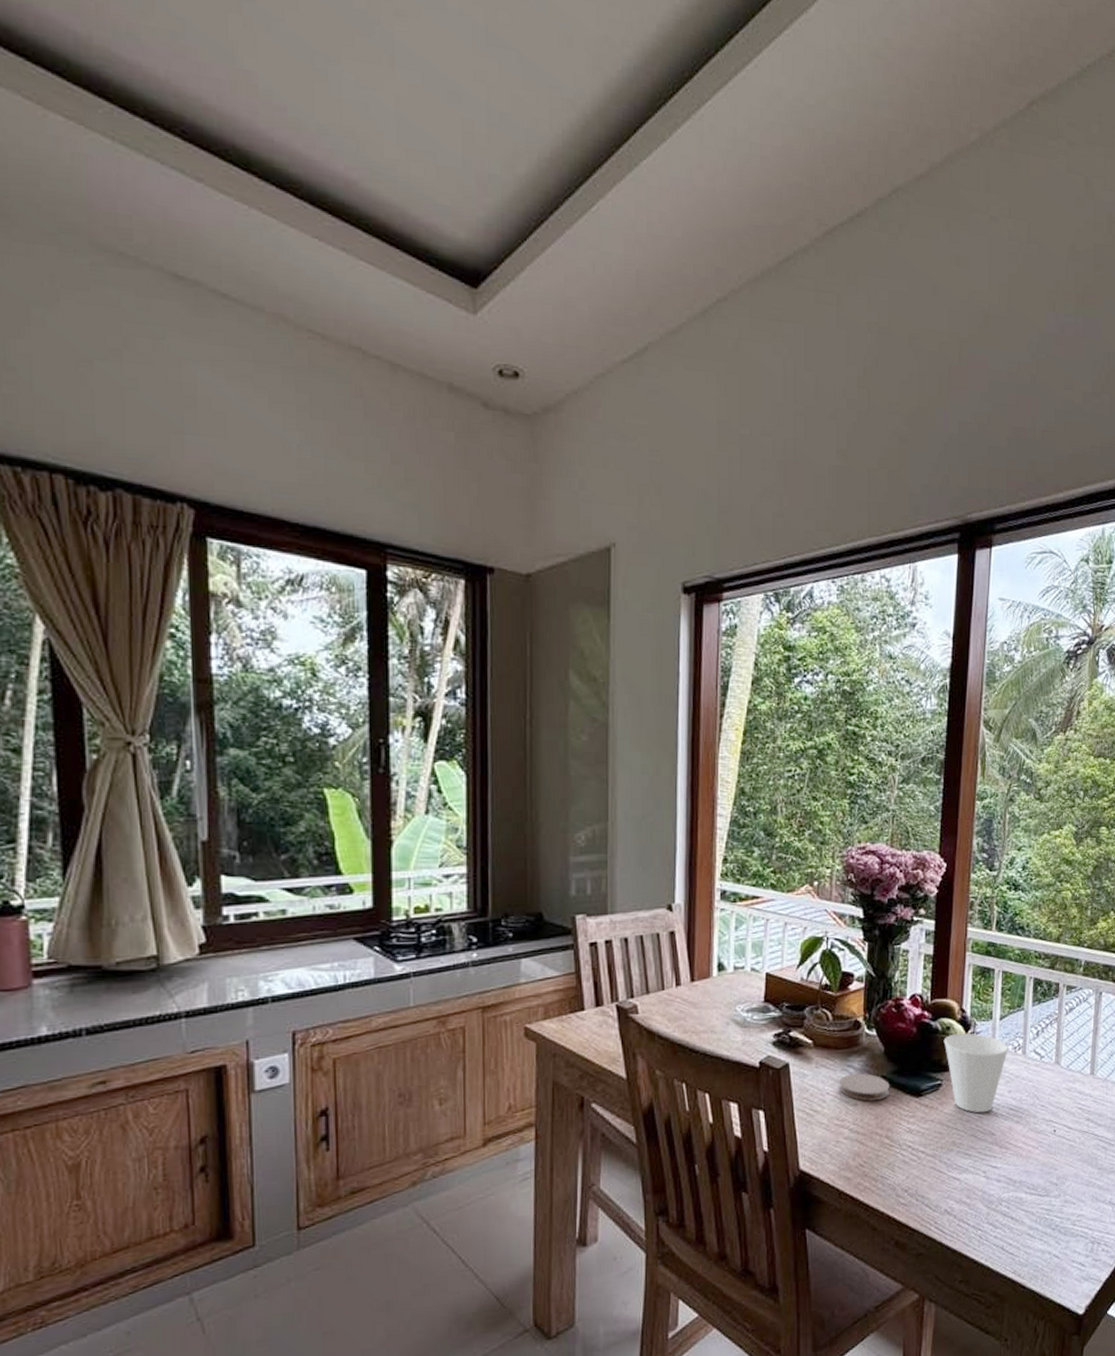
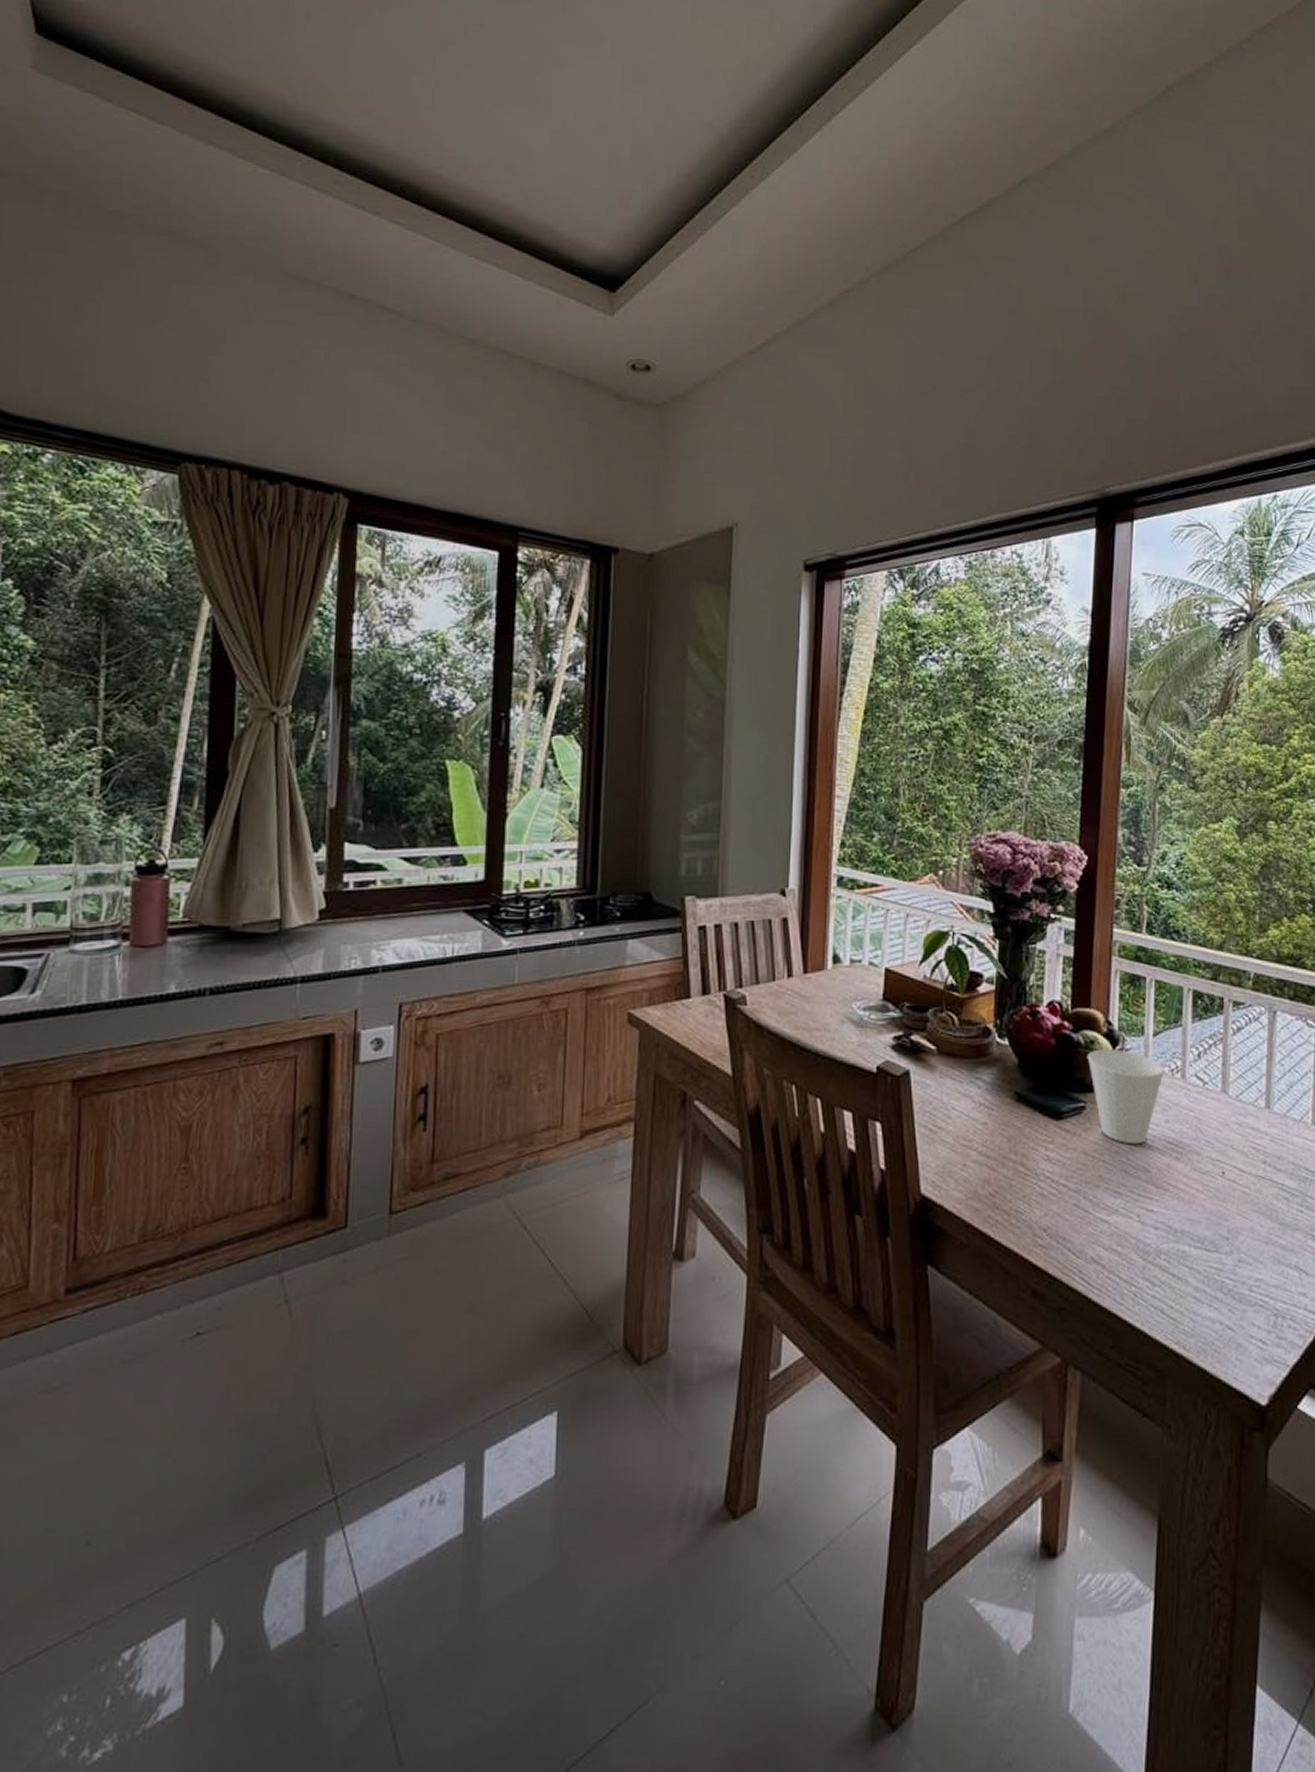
coaster: present [840,1073,890,1101] -> none [967,1087,1024,1120]

